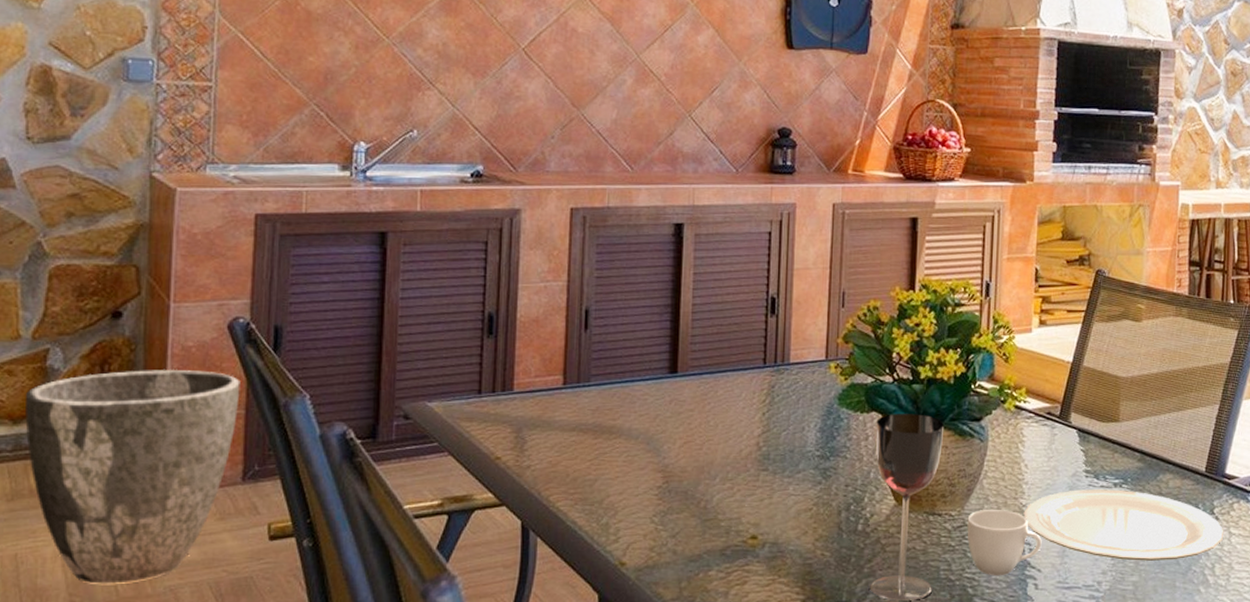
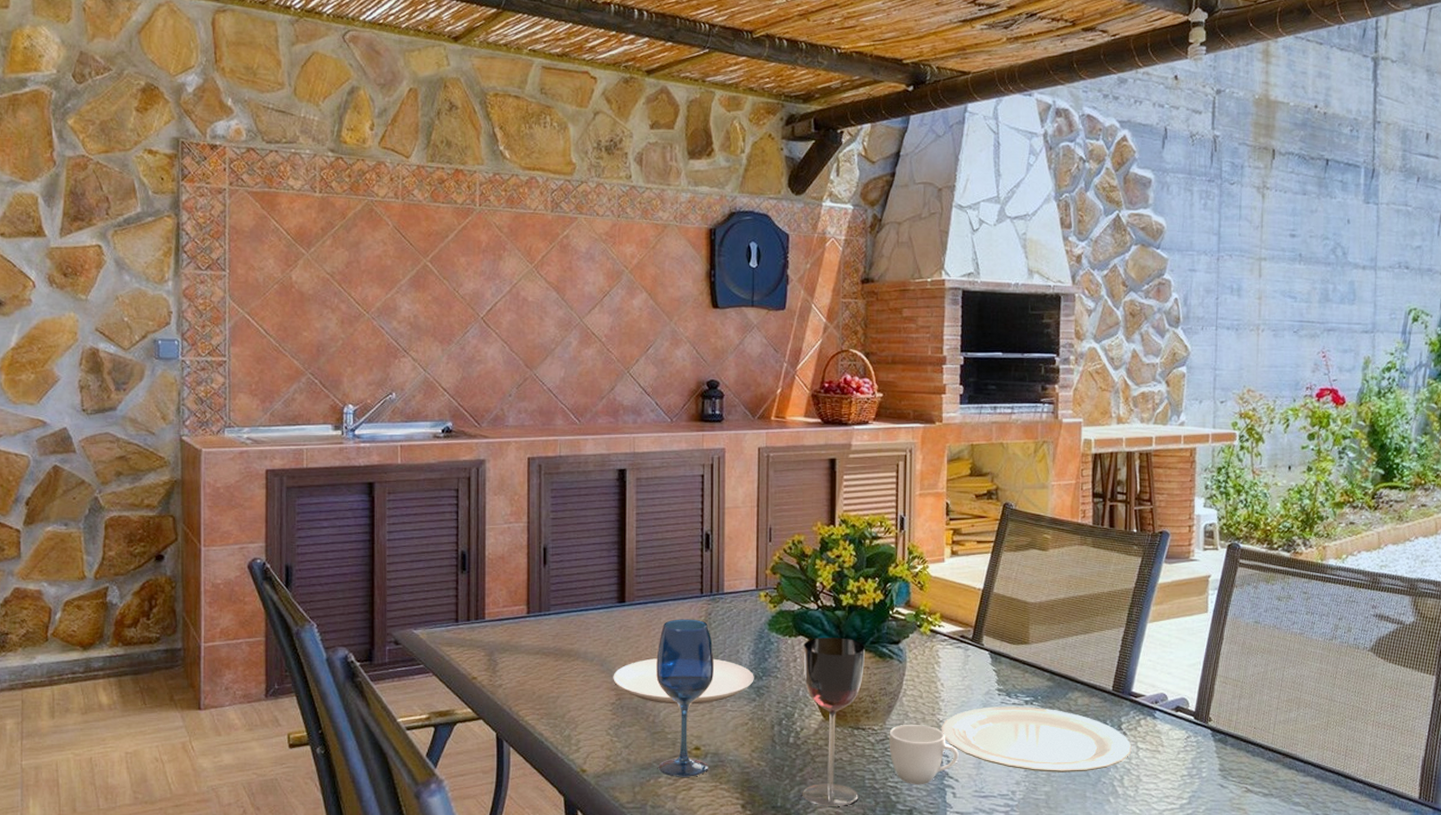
planter pot: present [25,369,240,584] -> none [92,603,260,783]
plate: none [660,436,821,488] -> present [613,658,754,705]
wineglass: none [709,392,777,570] -> present [655,619,715,777]

